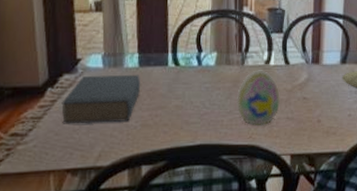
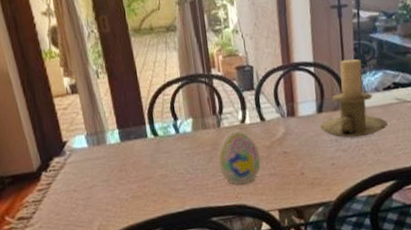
book: present [61,74,141,124] -> none [56,149,126,204]

